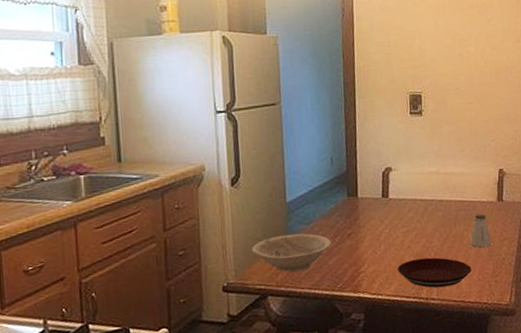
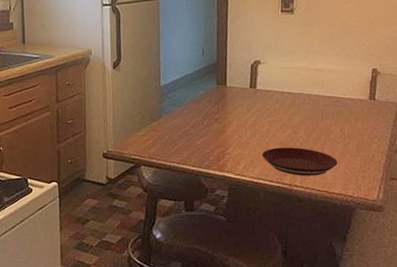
bowl: present [251,233,332,273] -> none [128,114,200,148]
saltshaker: present [470,214,491,248] -> none [337,111,360,143]

